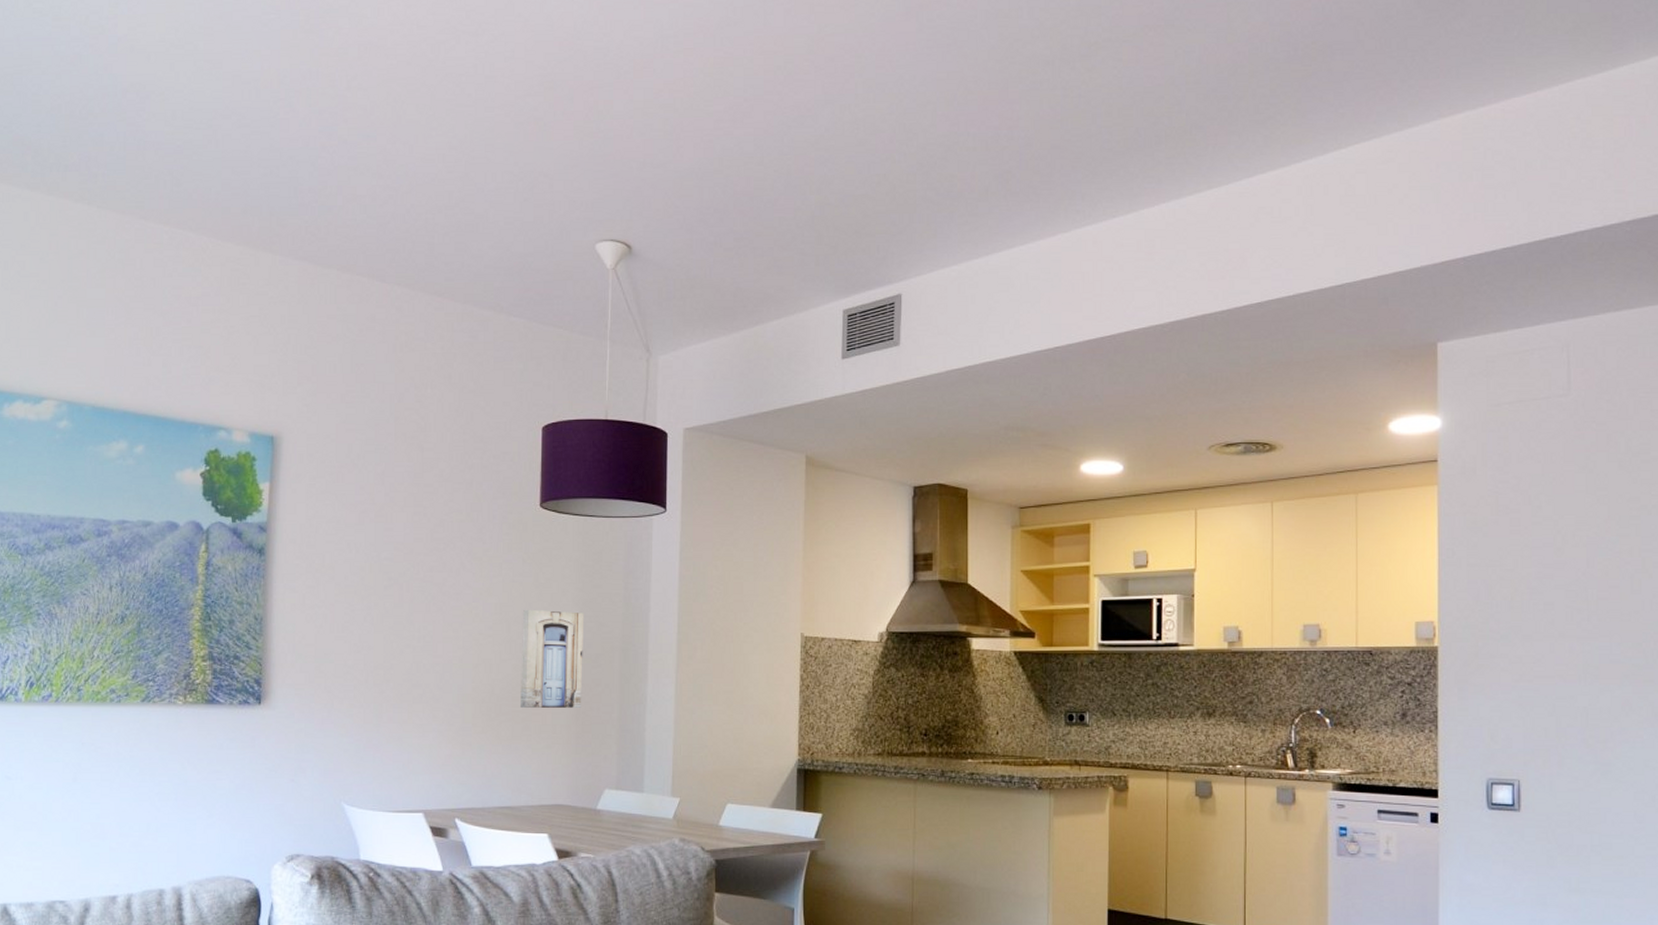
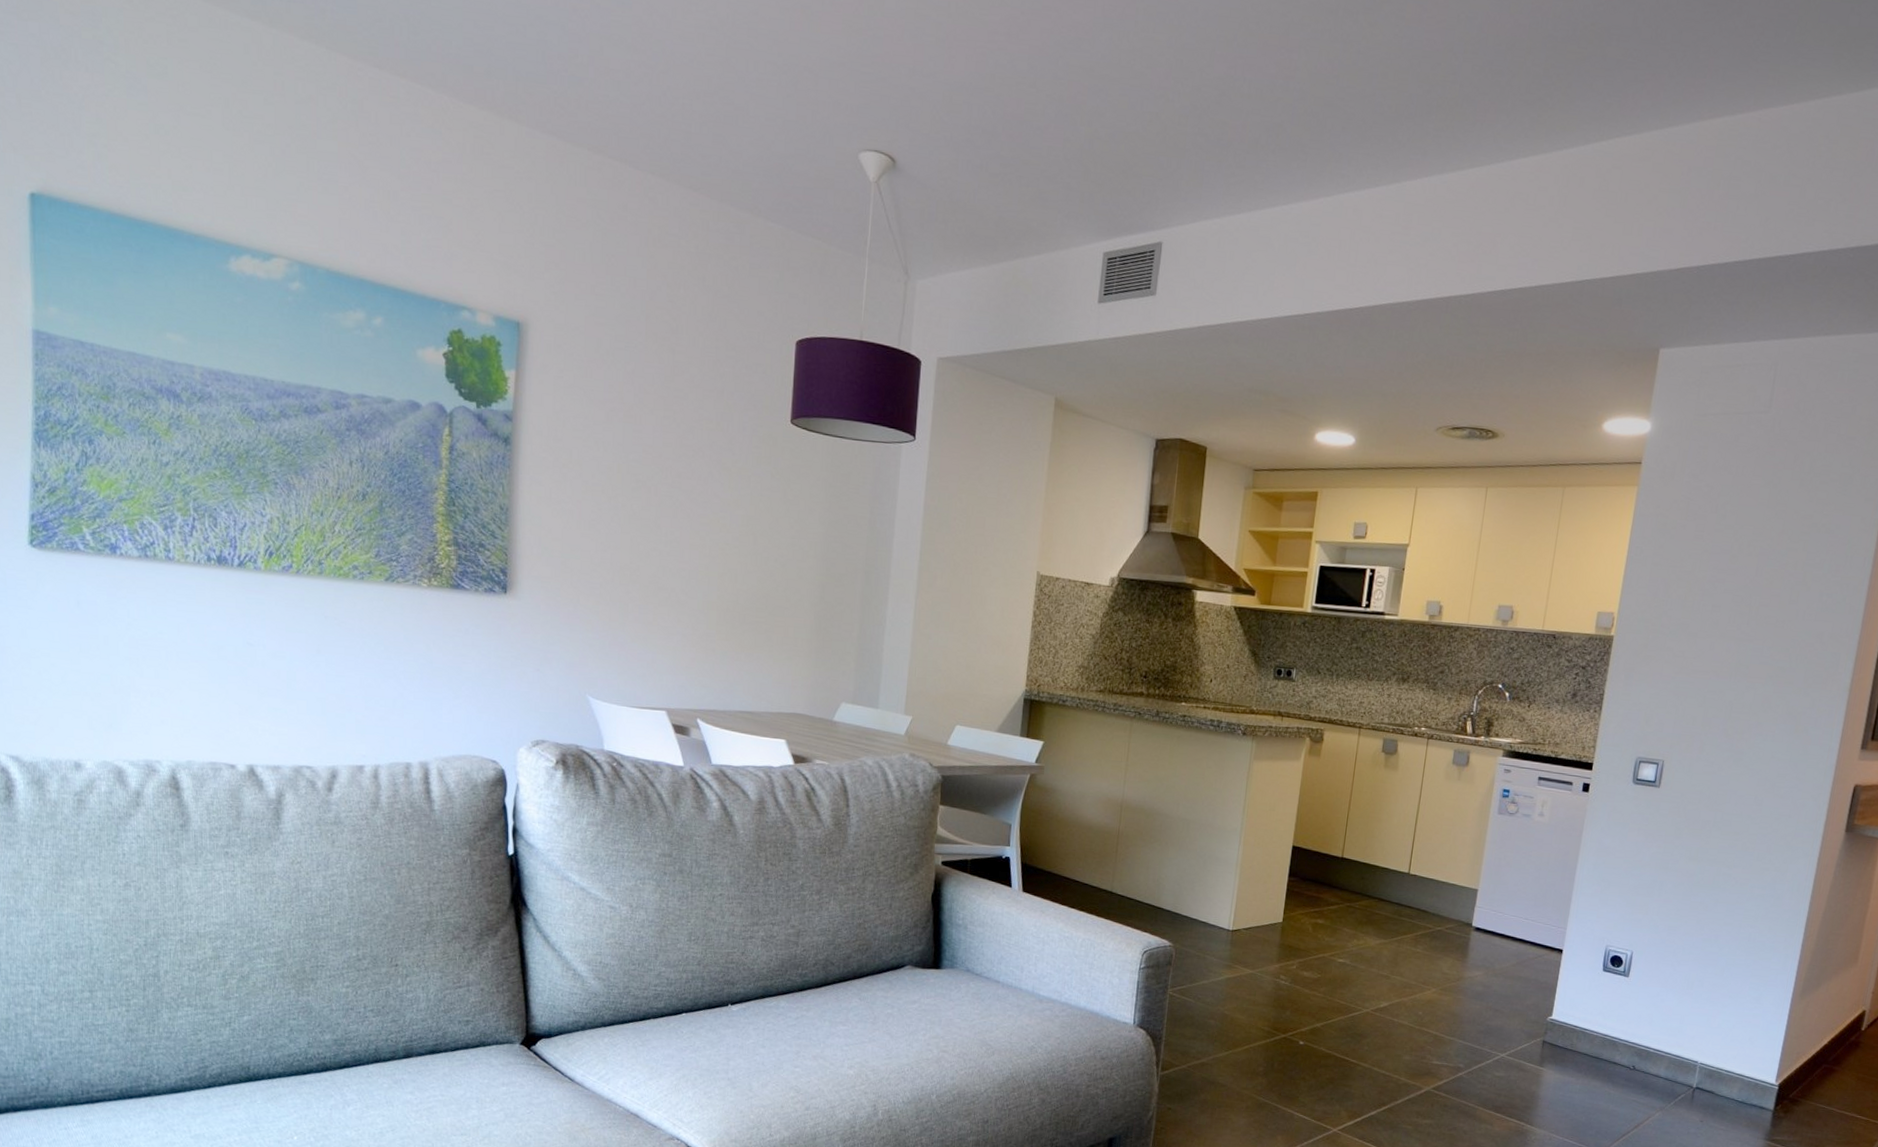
wall art: present [520,609,584,708] -> none [764,524,830,624]

